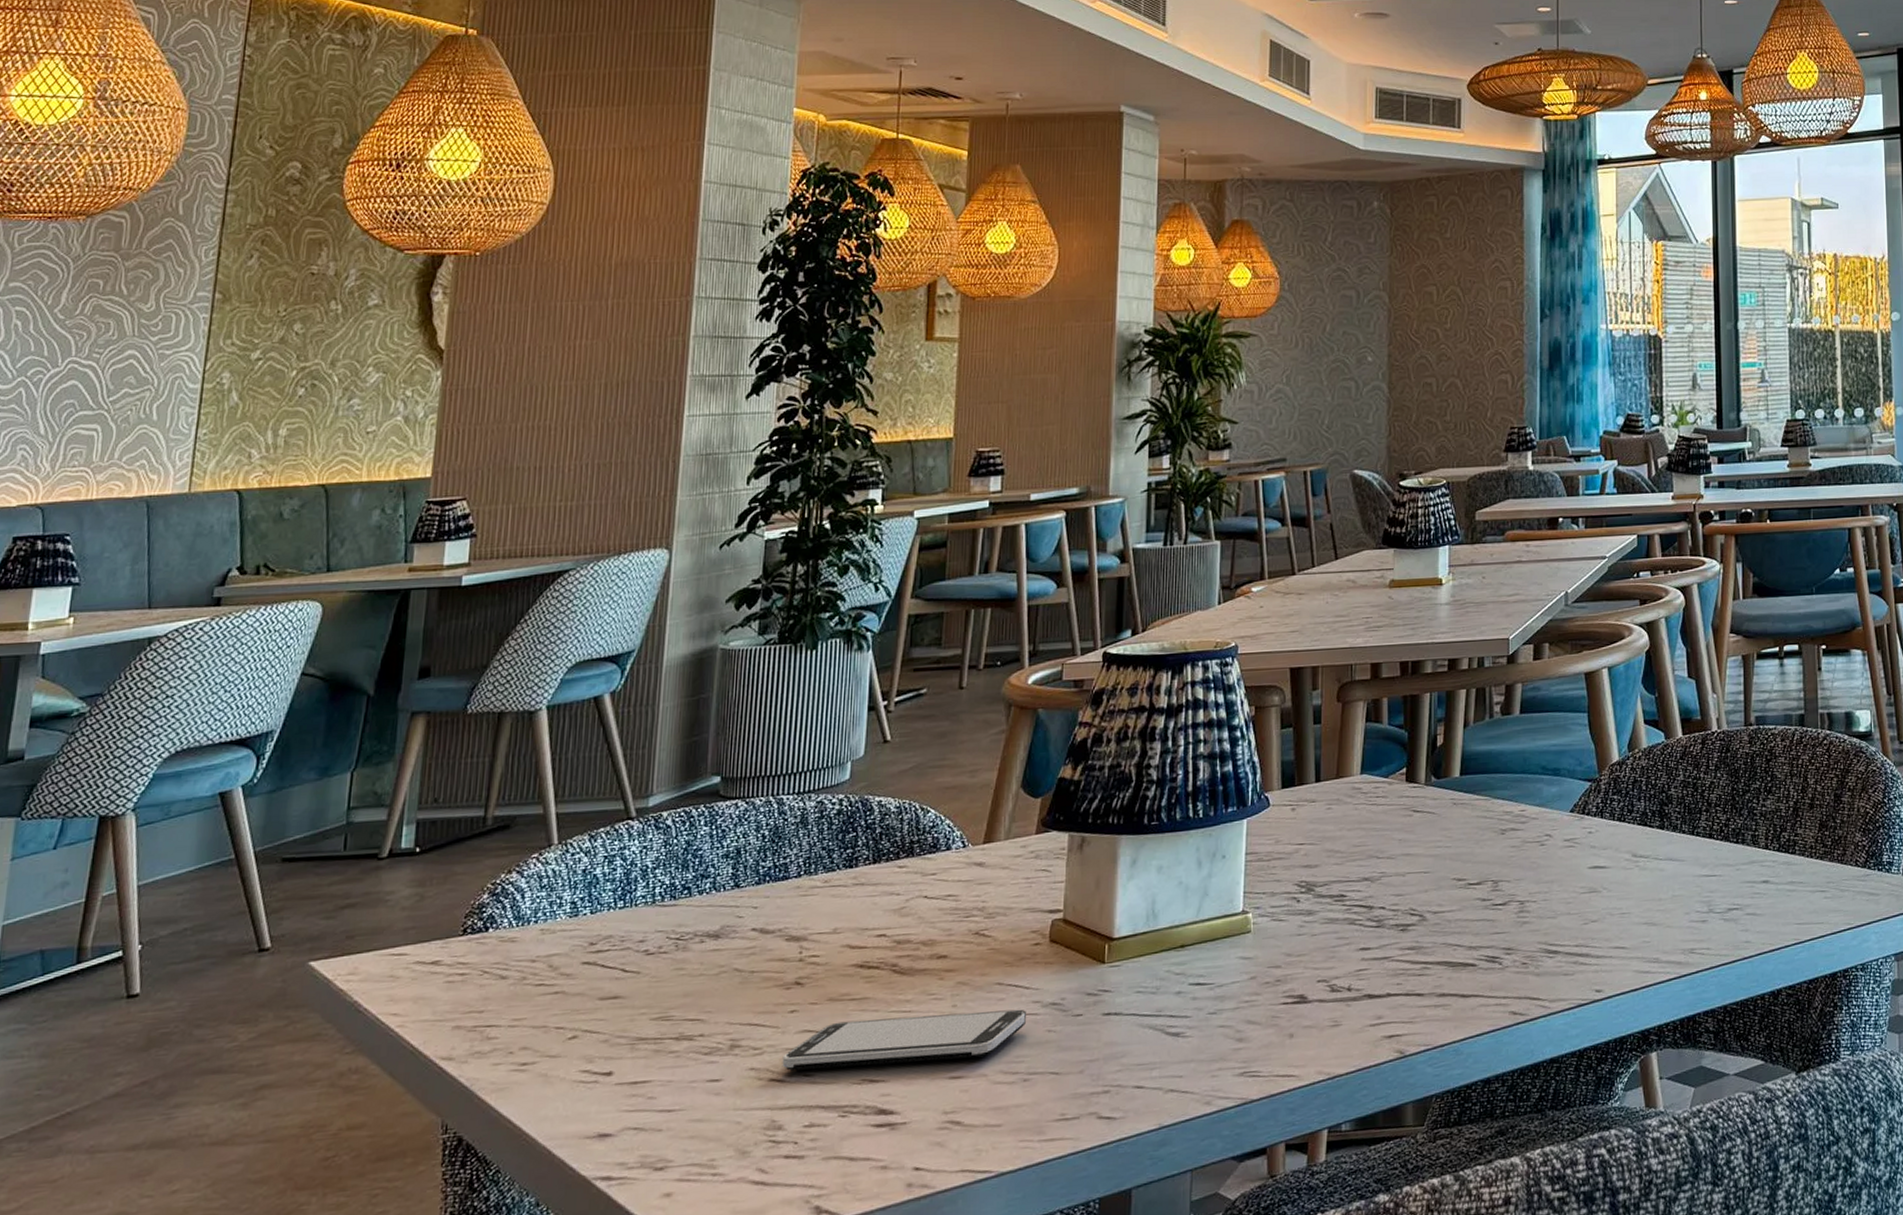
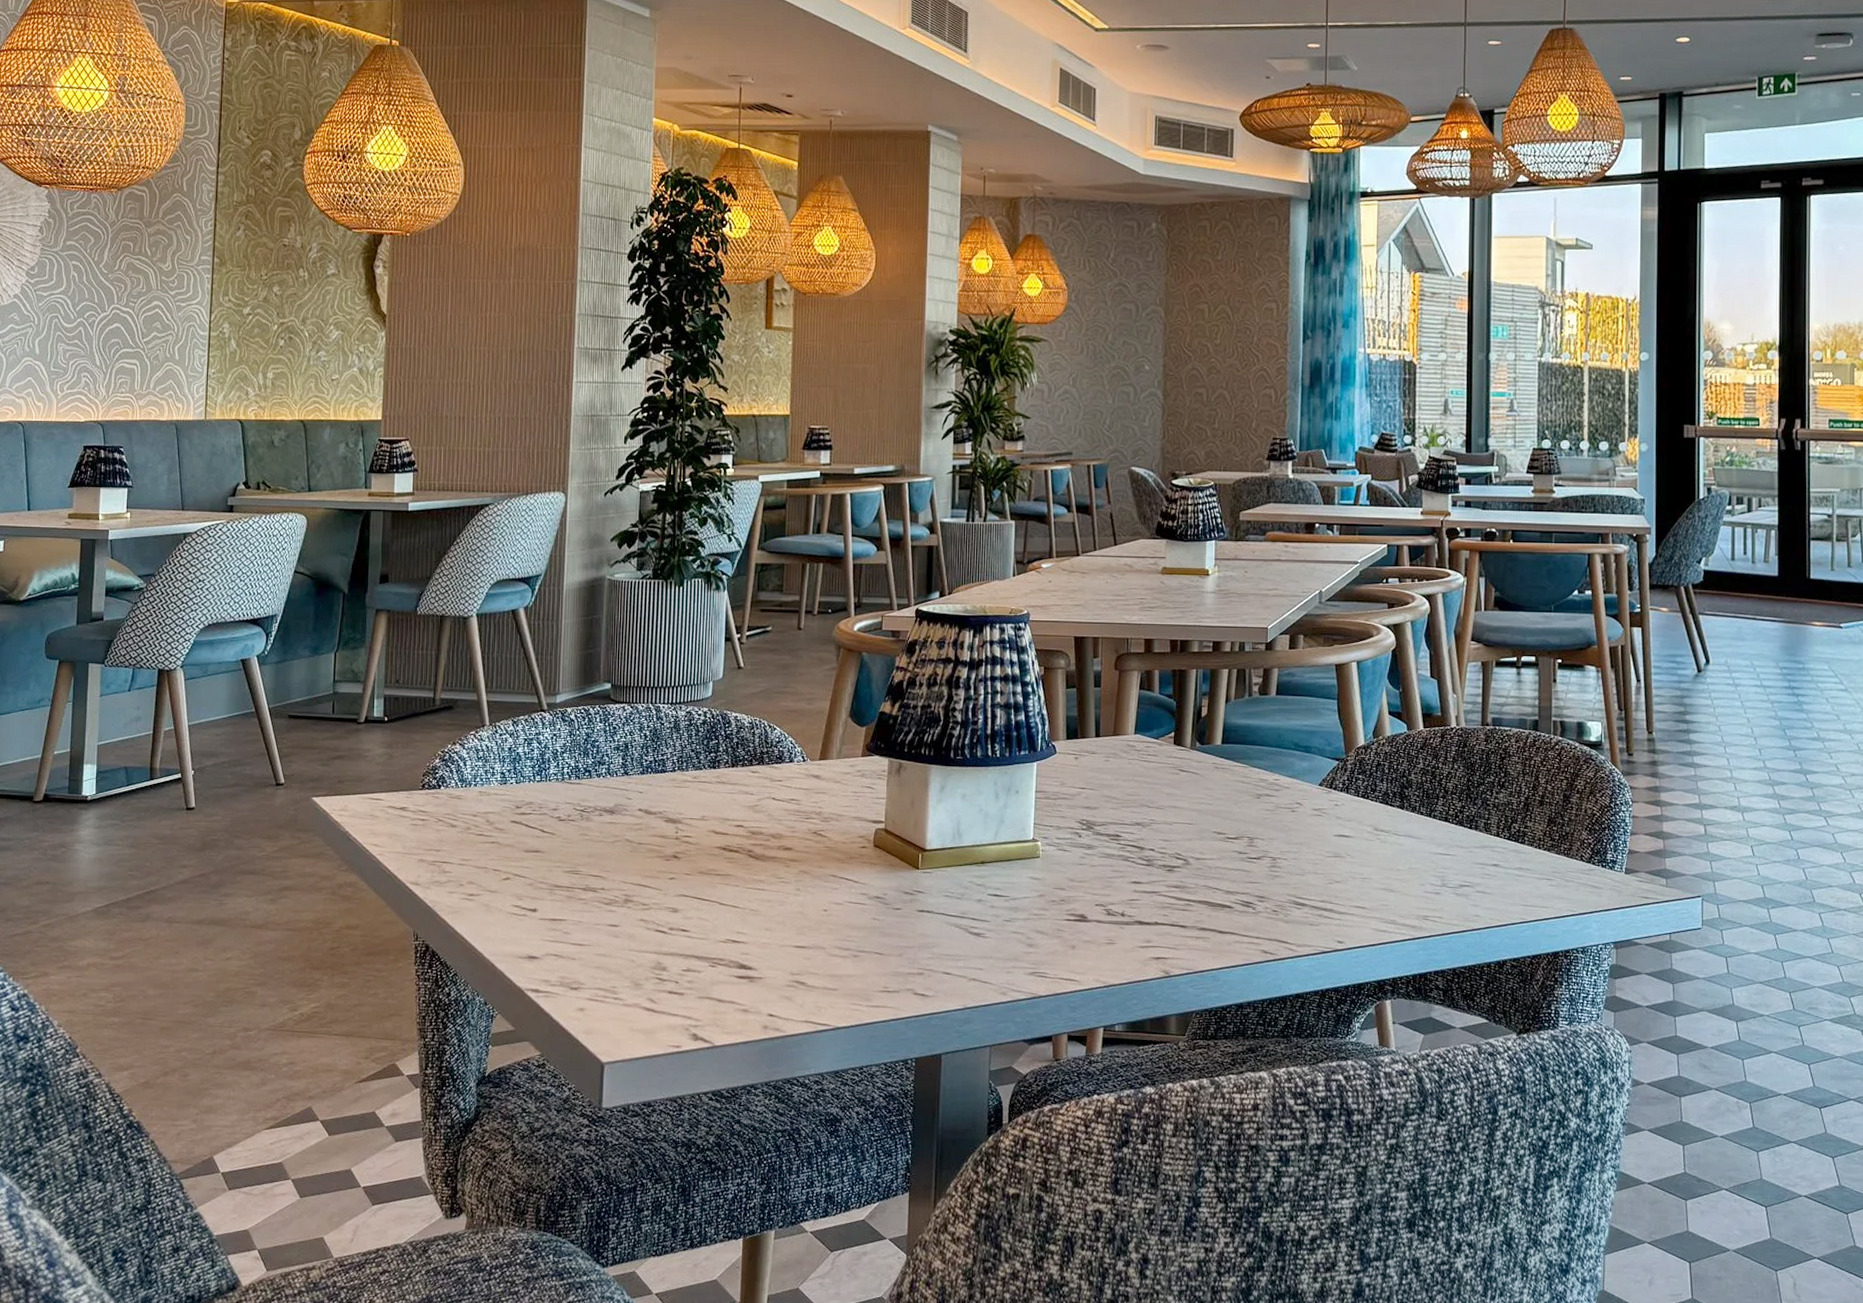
smartphone: present [782,1009,1026,1071] -> none [665,891,855,933]

